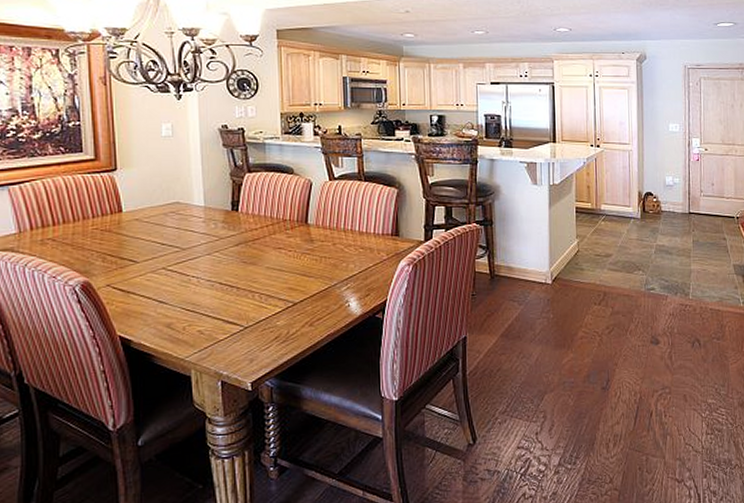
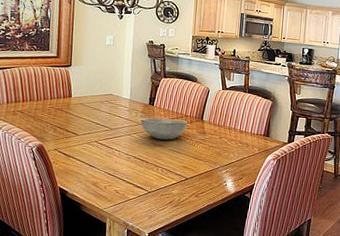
bowl: none [223,226,287,256] -> present [141,117,187,140]

